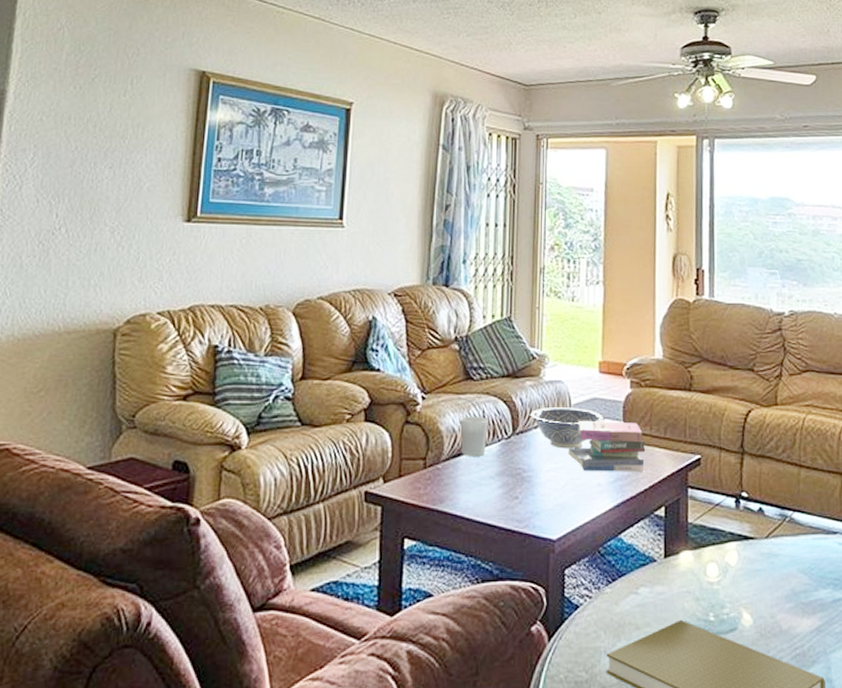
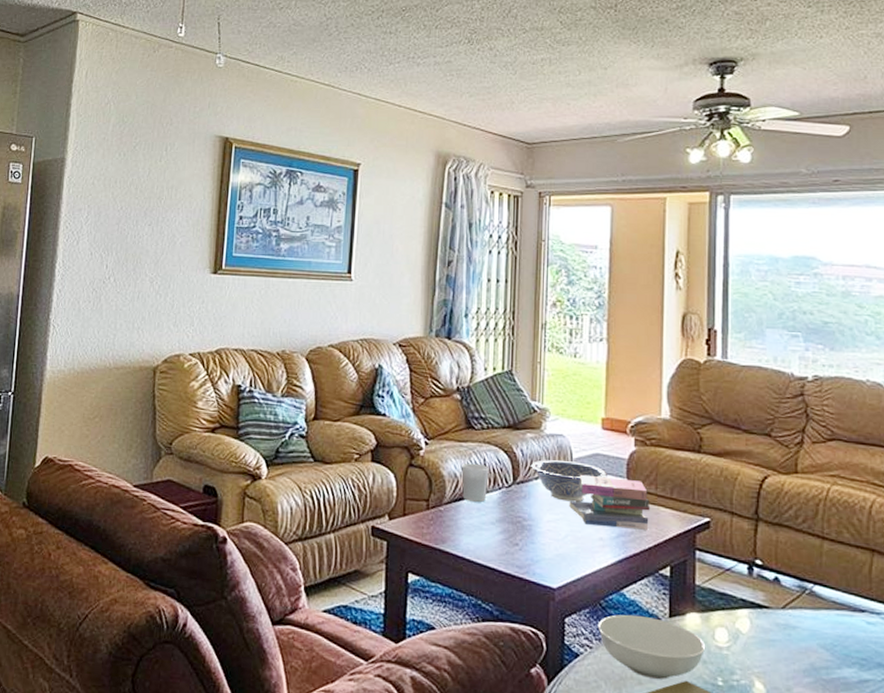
bowl: none [597,559,699,622] -> present [597,614,706,679]

